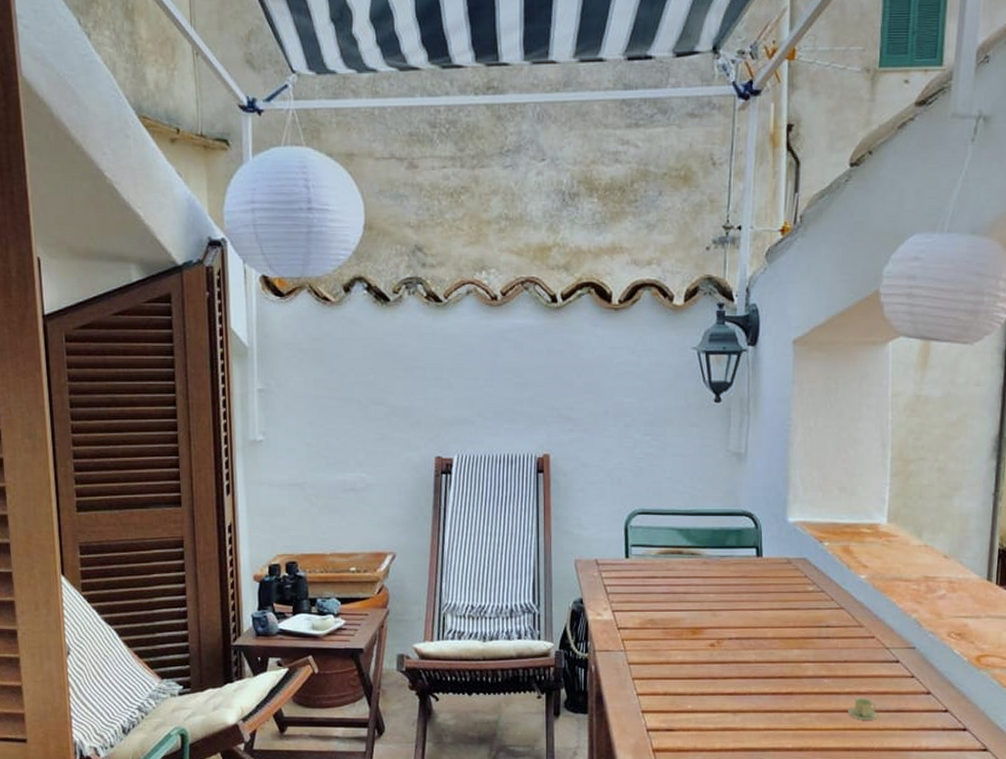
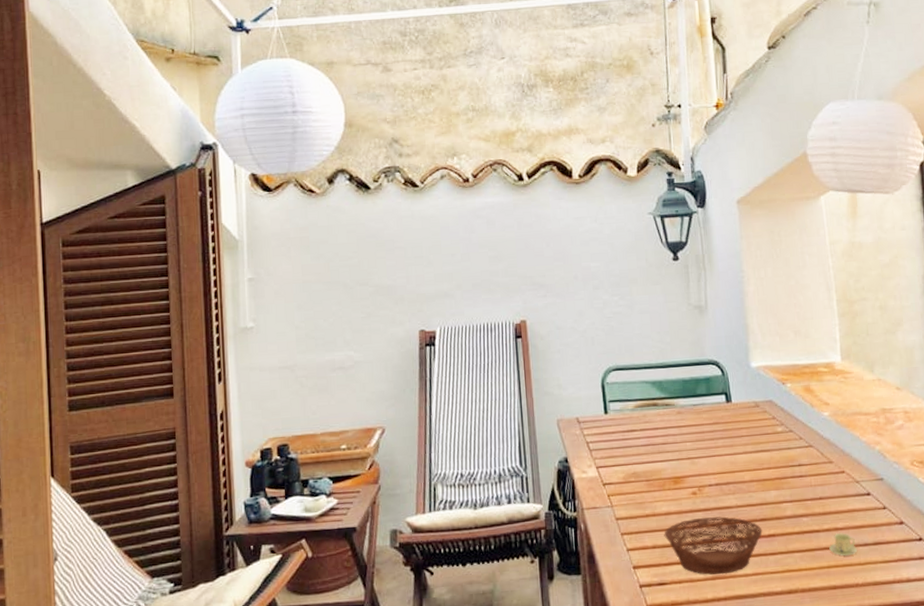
basket: none [676,669,780,727] -> present [664,516,763,575]

